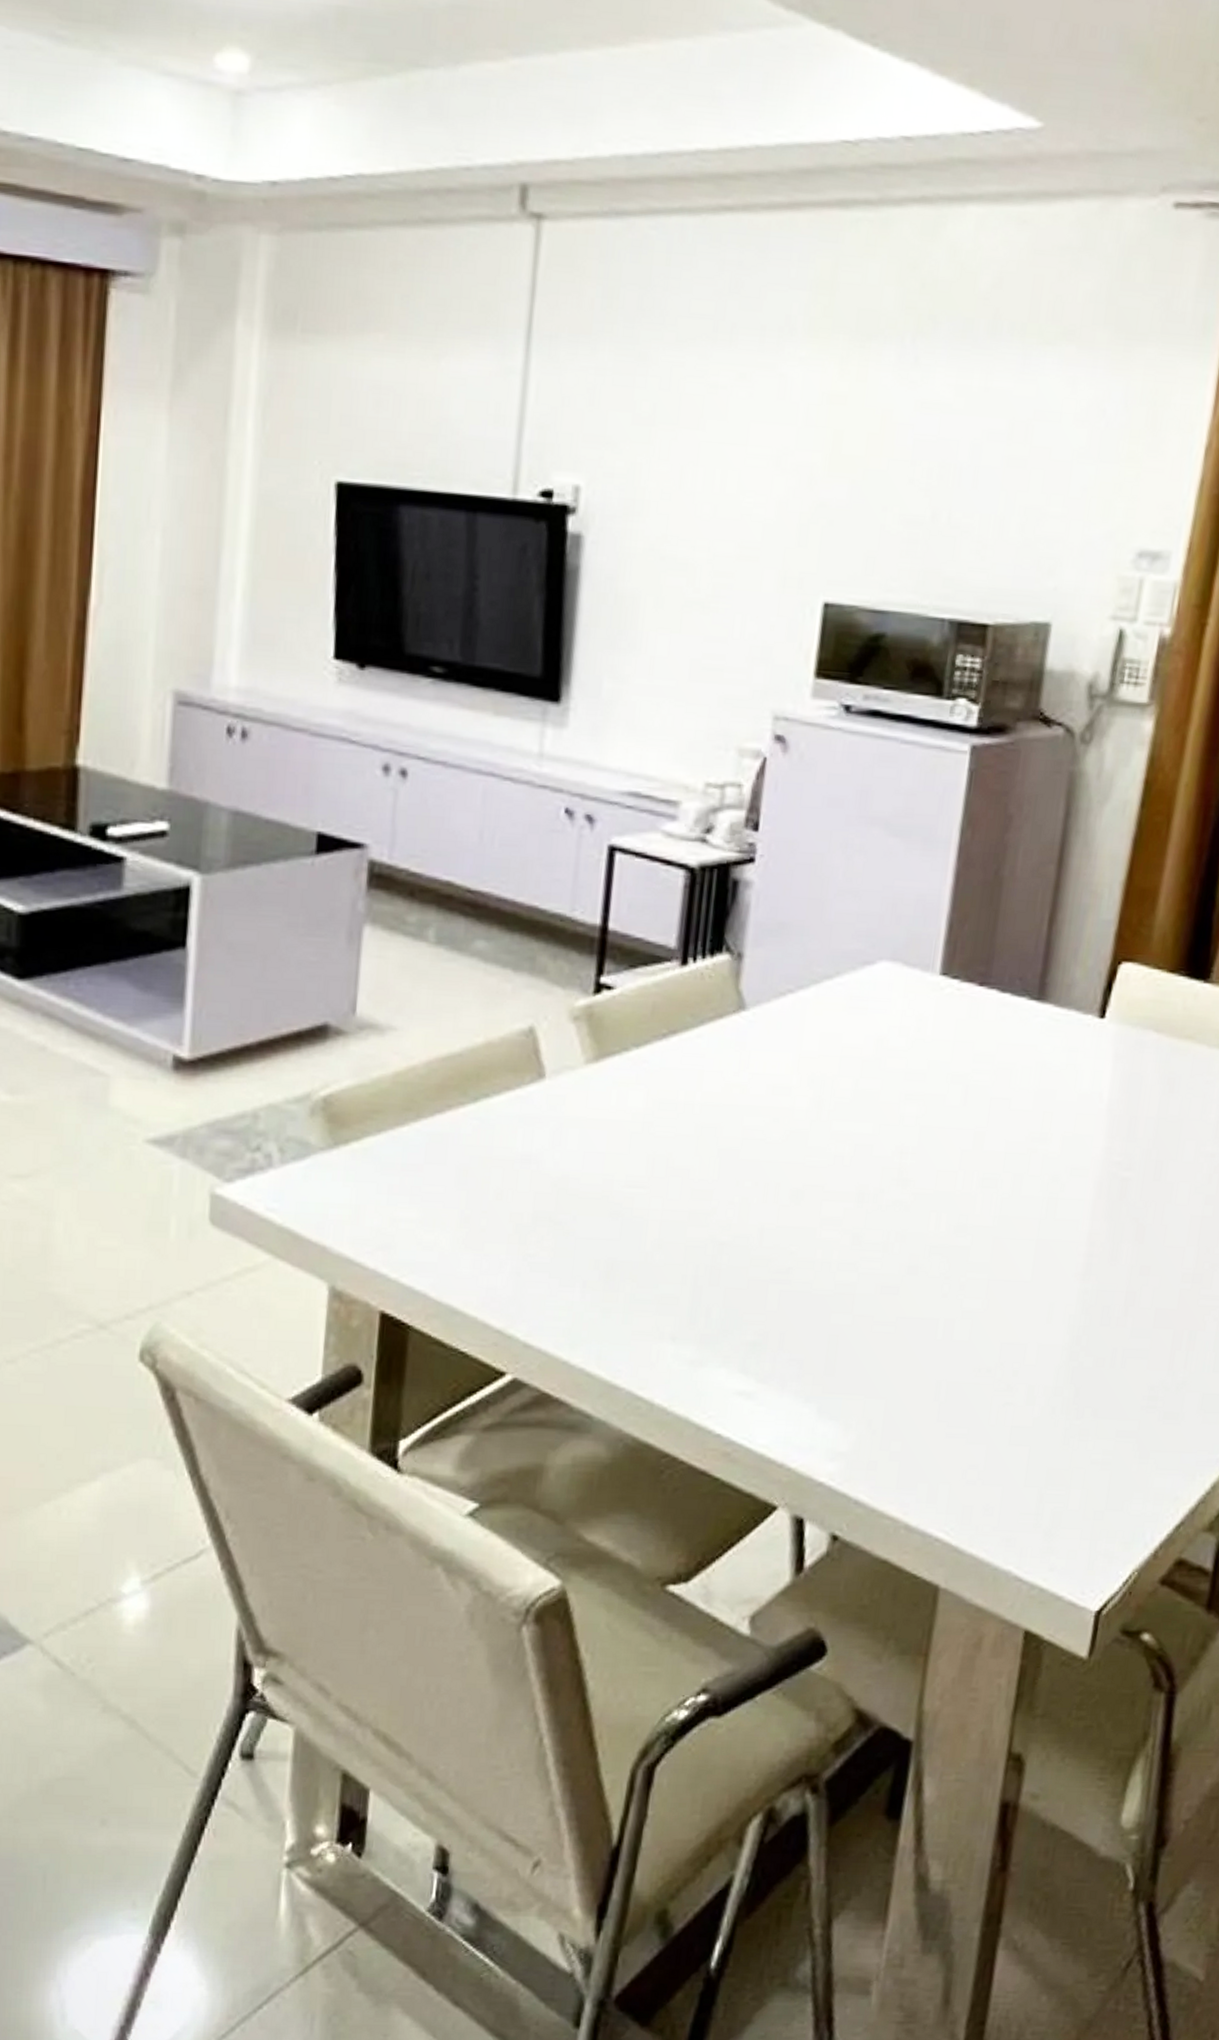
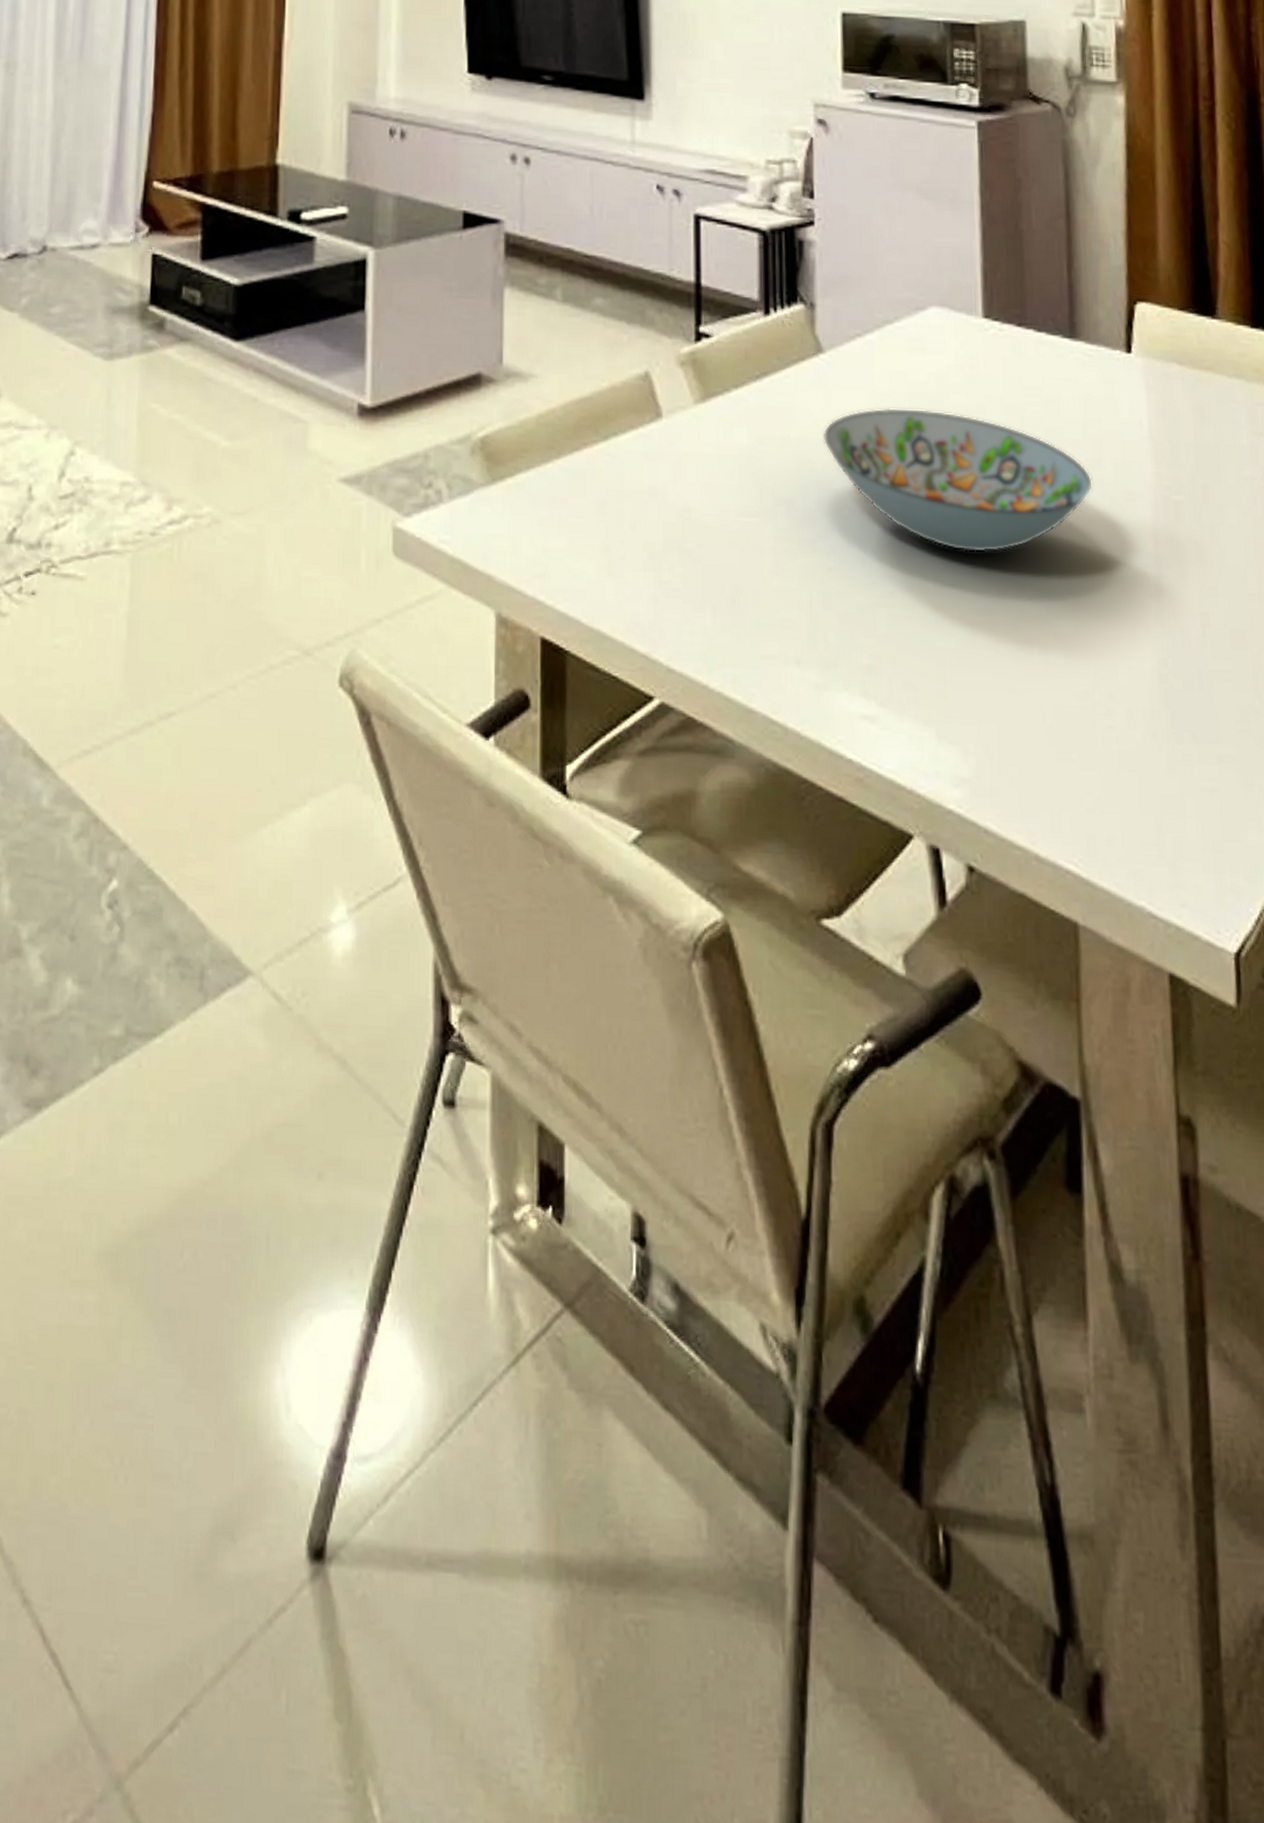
decorative bowl: none [732,1072,1035,1229] -> present [822,407,1093,553]

